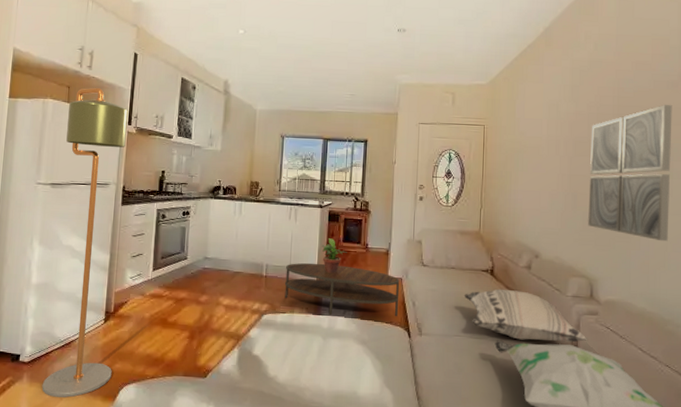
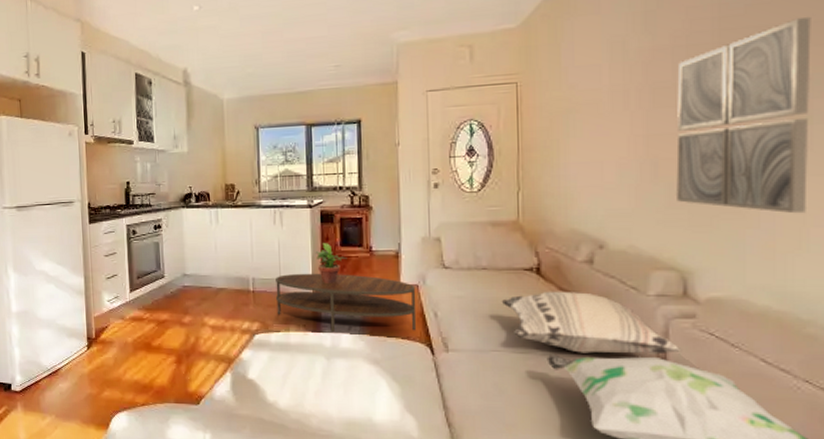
floor lamp: present [41,87,128,398] -> none [22,96,102,426]

